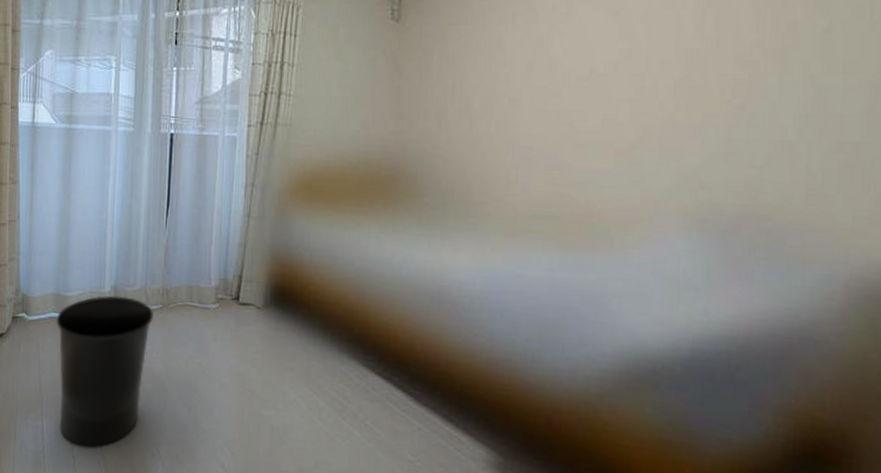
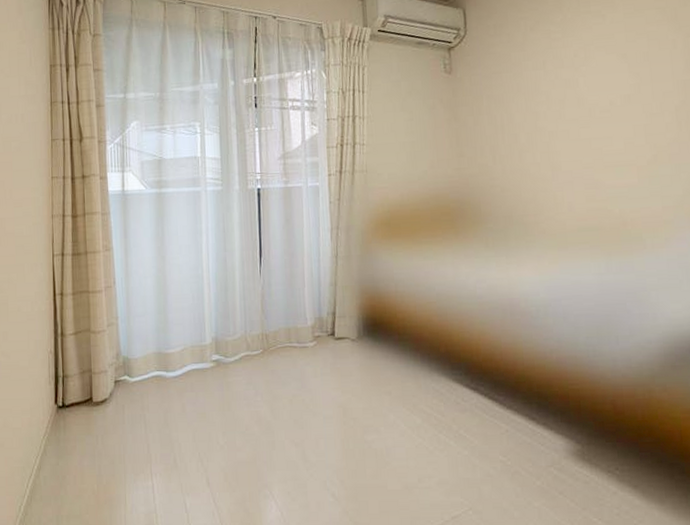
waste bin: present [56,295,154,448] -> none [159,346,256,499]

